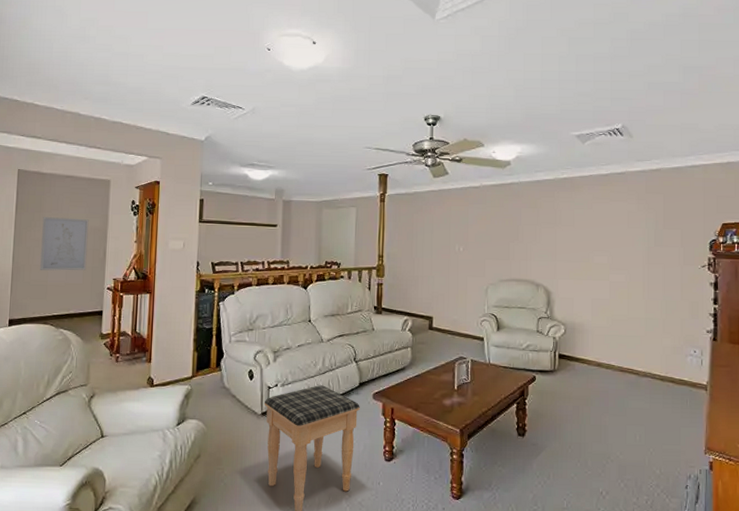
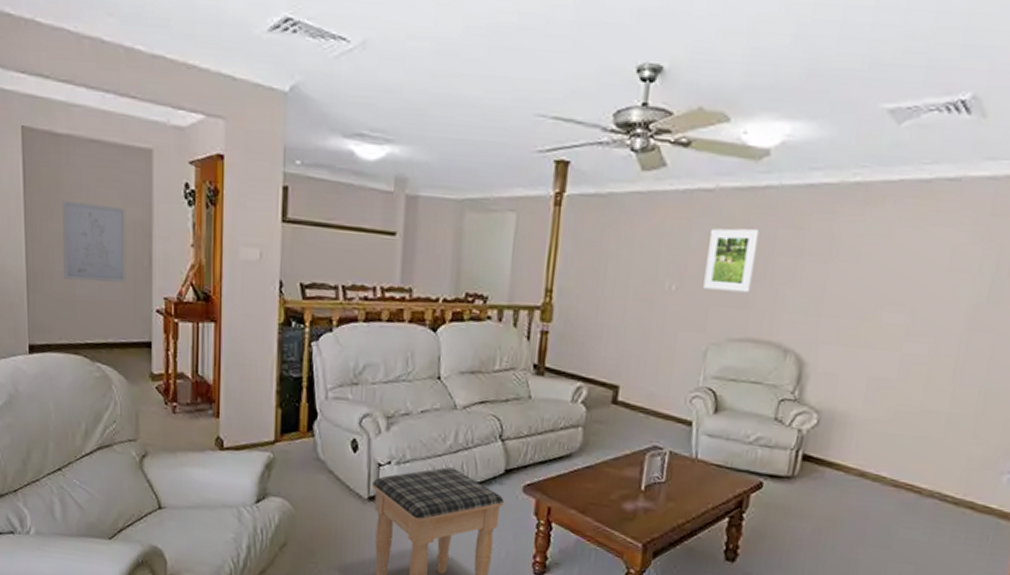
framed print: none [480,210,510,249] -> present [703,228,760,293]

